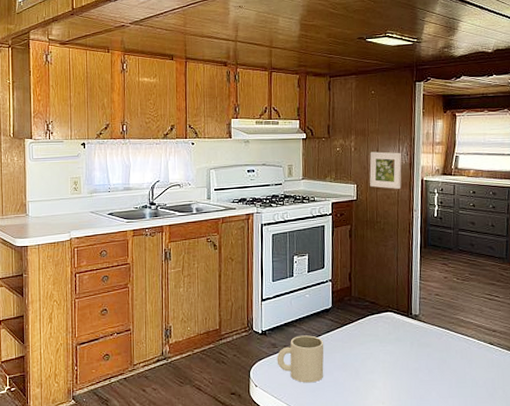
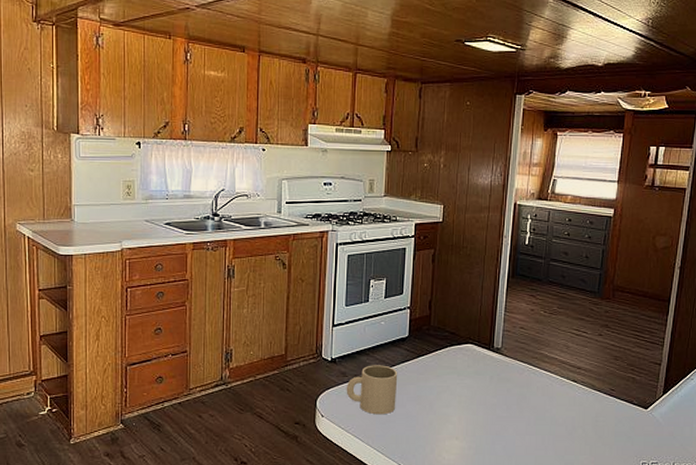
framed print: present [369,151,402,189] -> none [458,170,494,212]

